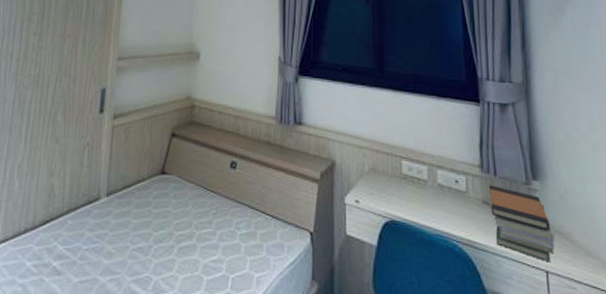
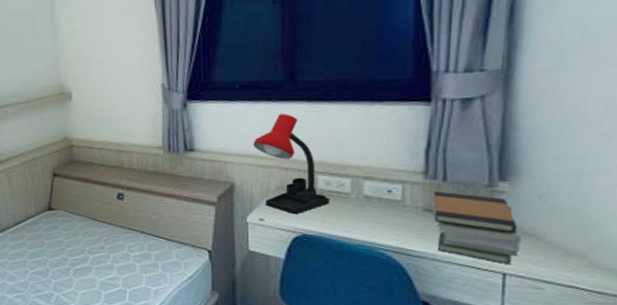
desk lamp: none [351,97,412,198] -> present [253,113,329,214]

